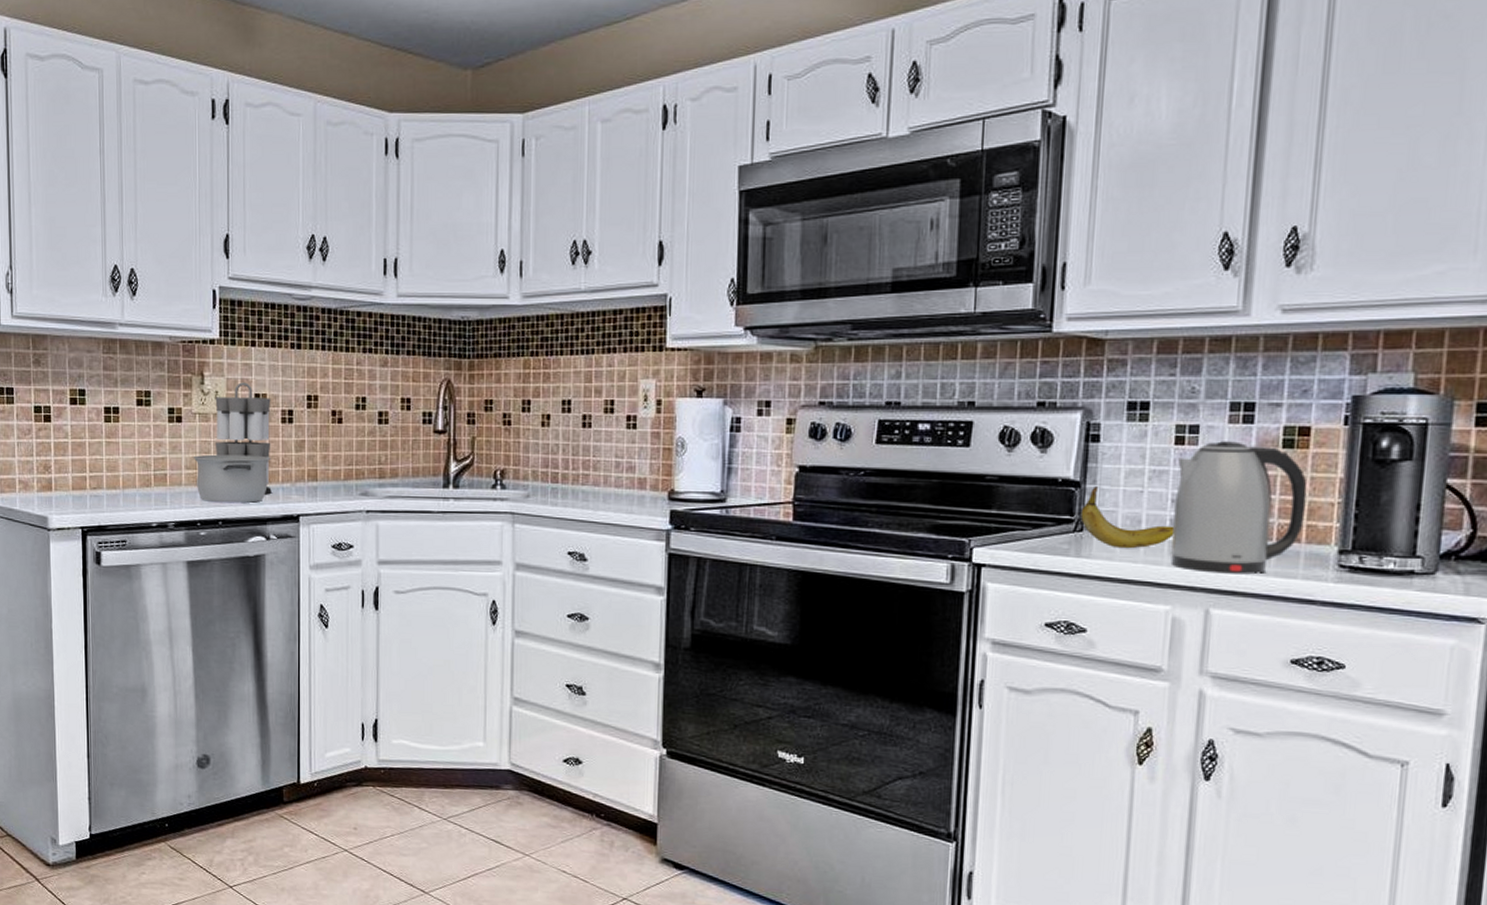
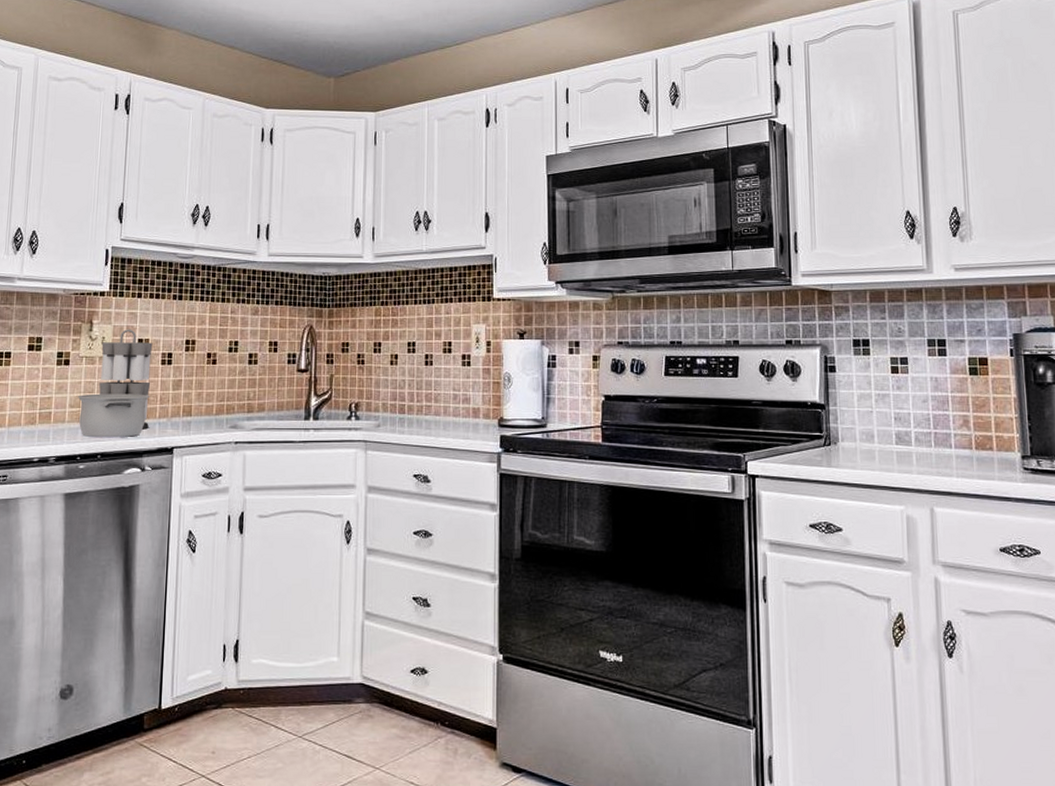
fruit: present [1080,487,1175,549] -> none [827,408,900,459]
kettle: present [1170,441,1307,575] -> none [895,370,993,478]

